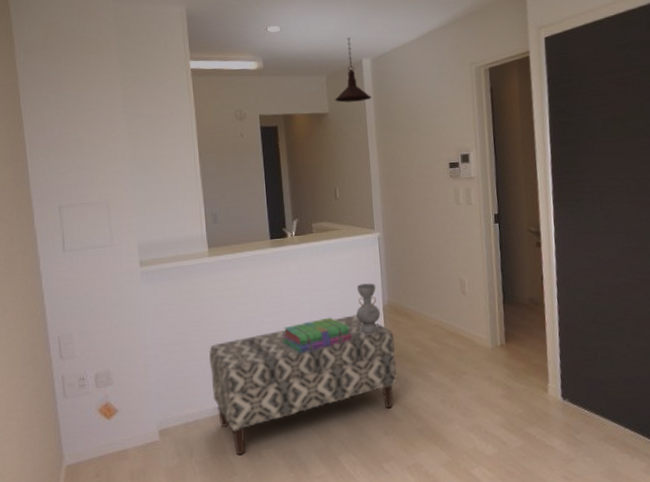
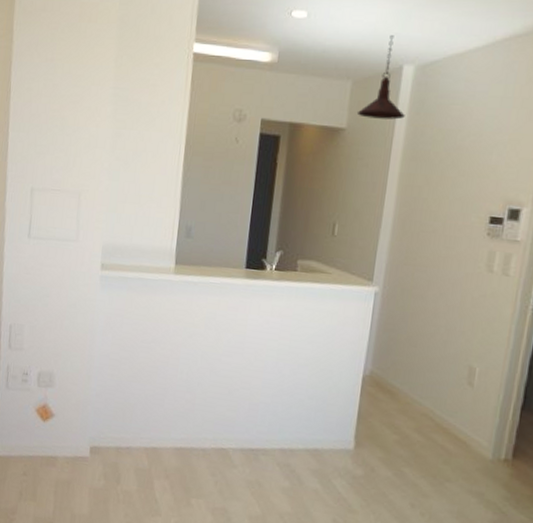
bench: present [209,315,398,456] -> none [150,371,370,497]
stack of books: present [282,317,352,354] -> none [237,371,318,407]
decorative vase: present [356,283,381,334] -> none [328,343,360,405]

